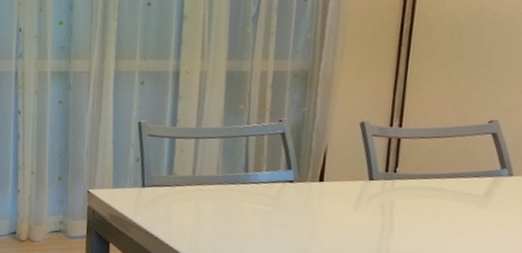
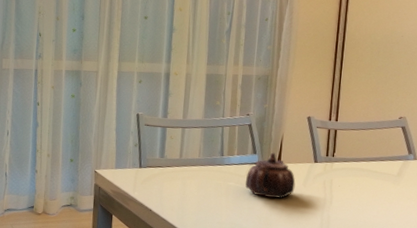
teapot: none [277,167,344,225] -> present [245,152,296,199]

